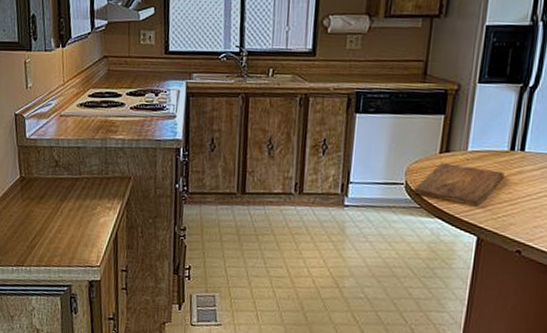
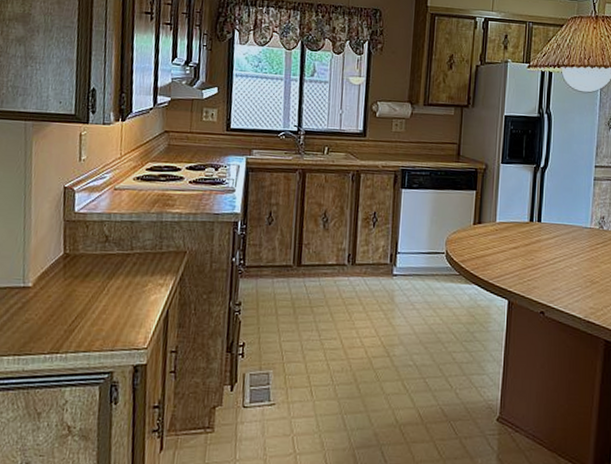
cutting board: present [414,163,504,207] -> none [453,233,526,272]

